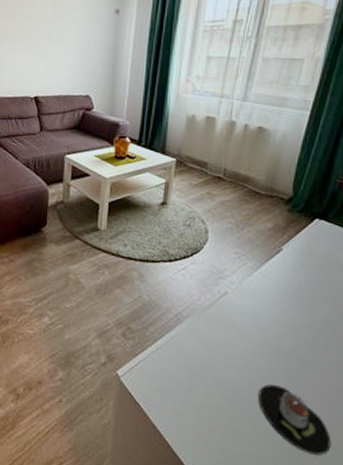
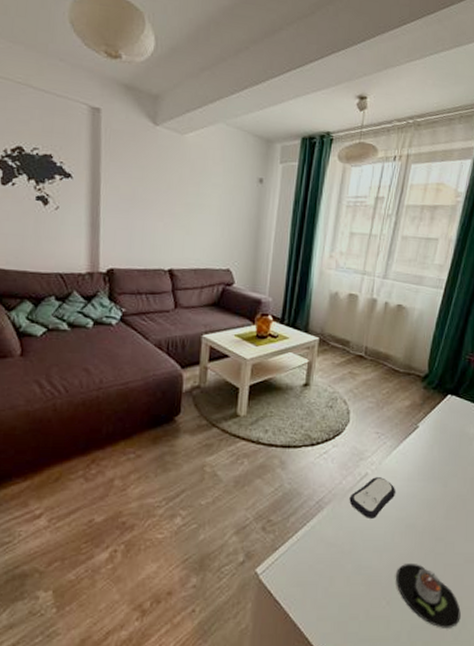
remote control: none [208,296,258,337] -> present [349,477,396,518]

